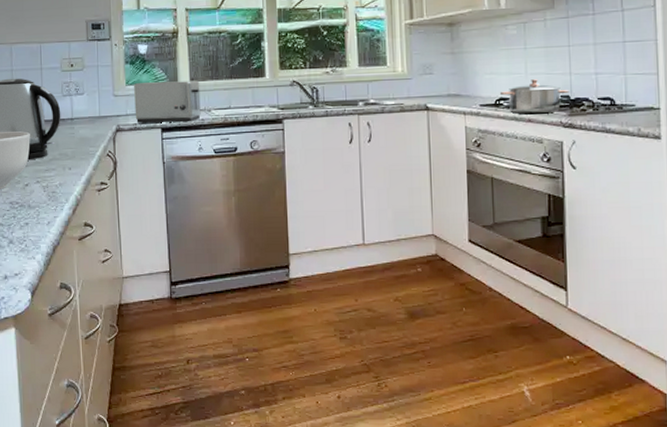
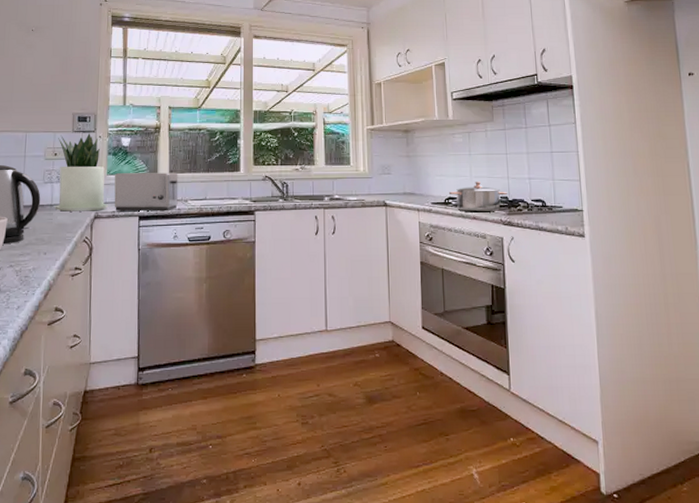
planter: none [73,41,130,125] -> present [53,133,109,212]

